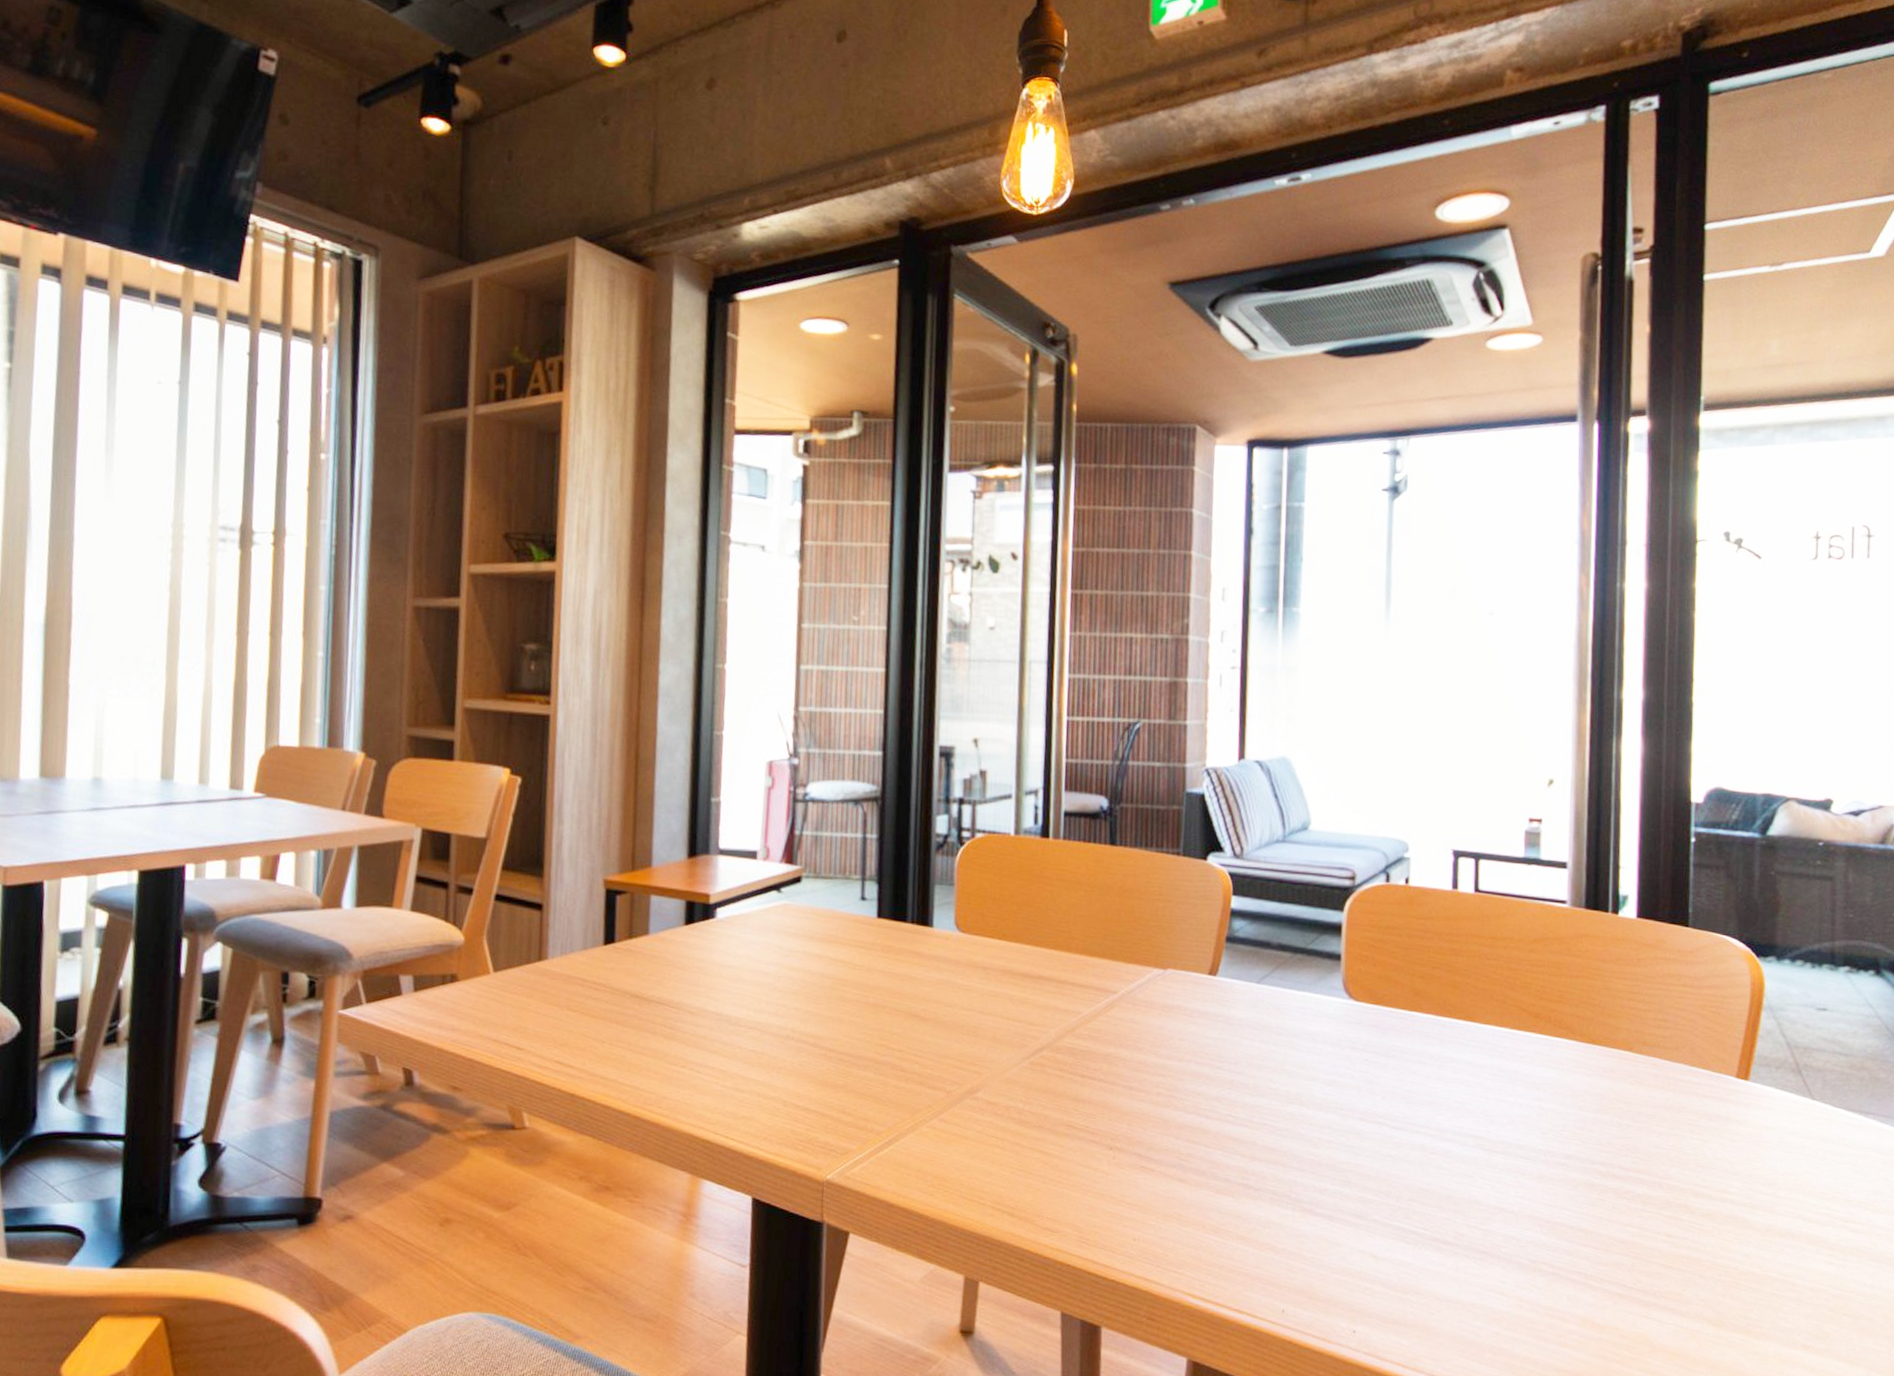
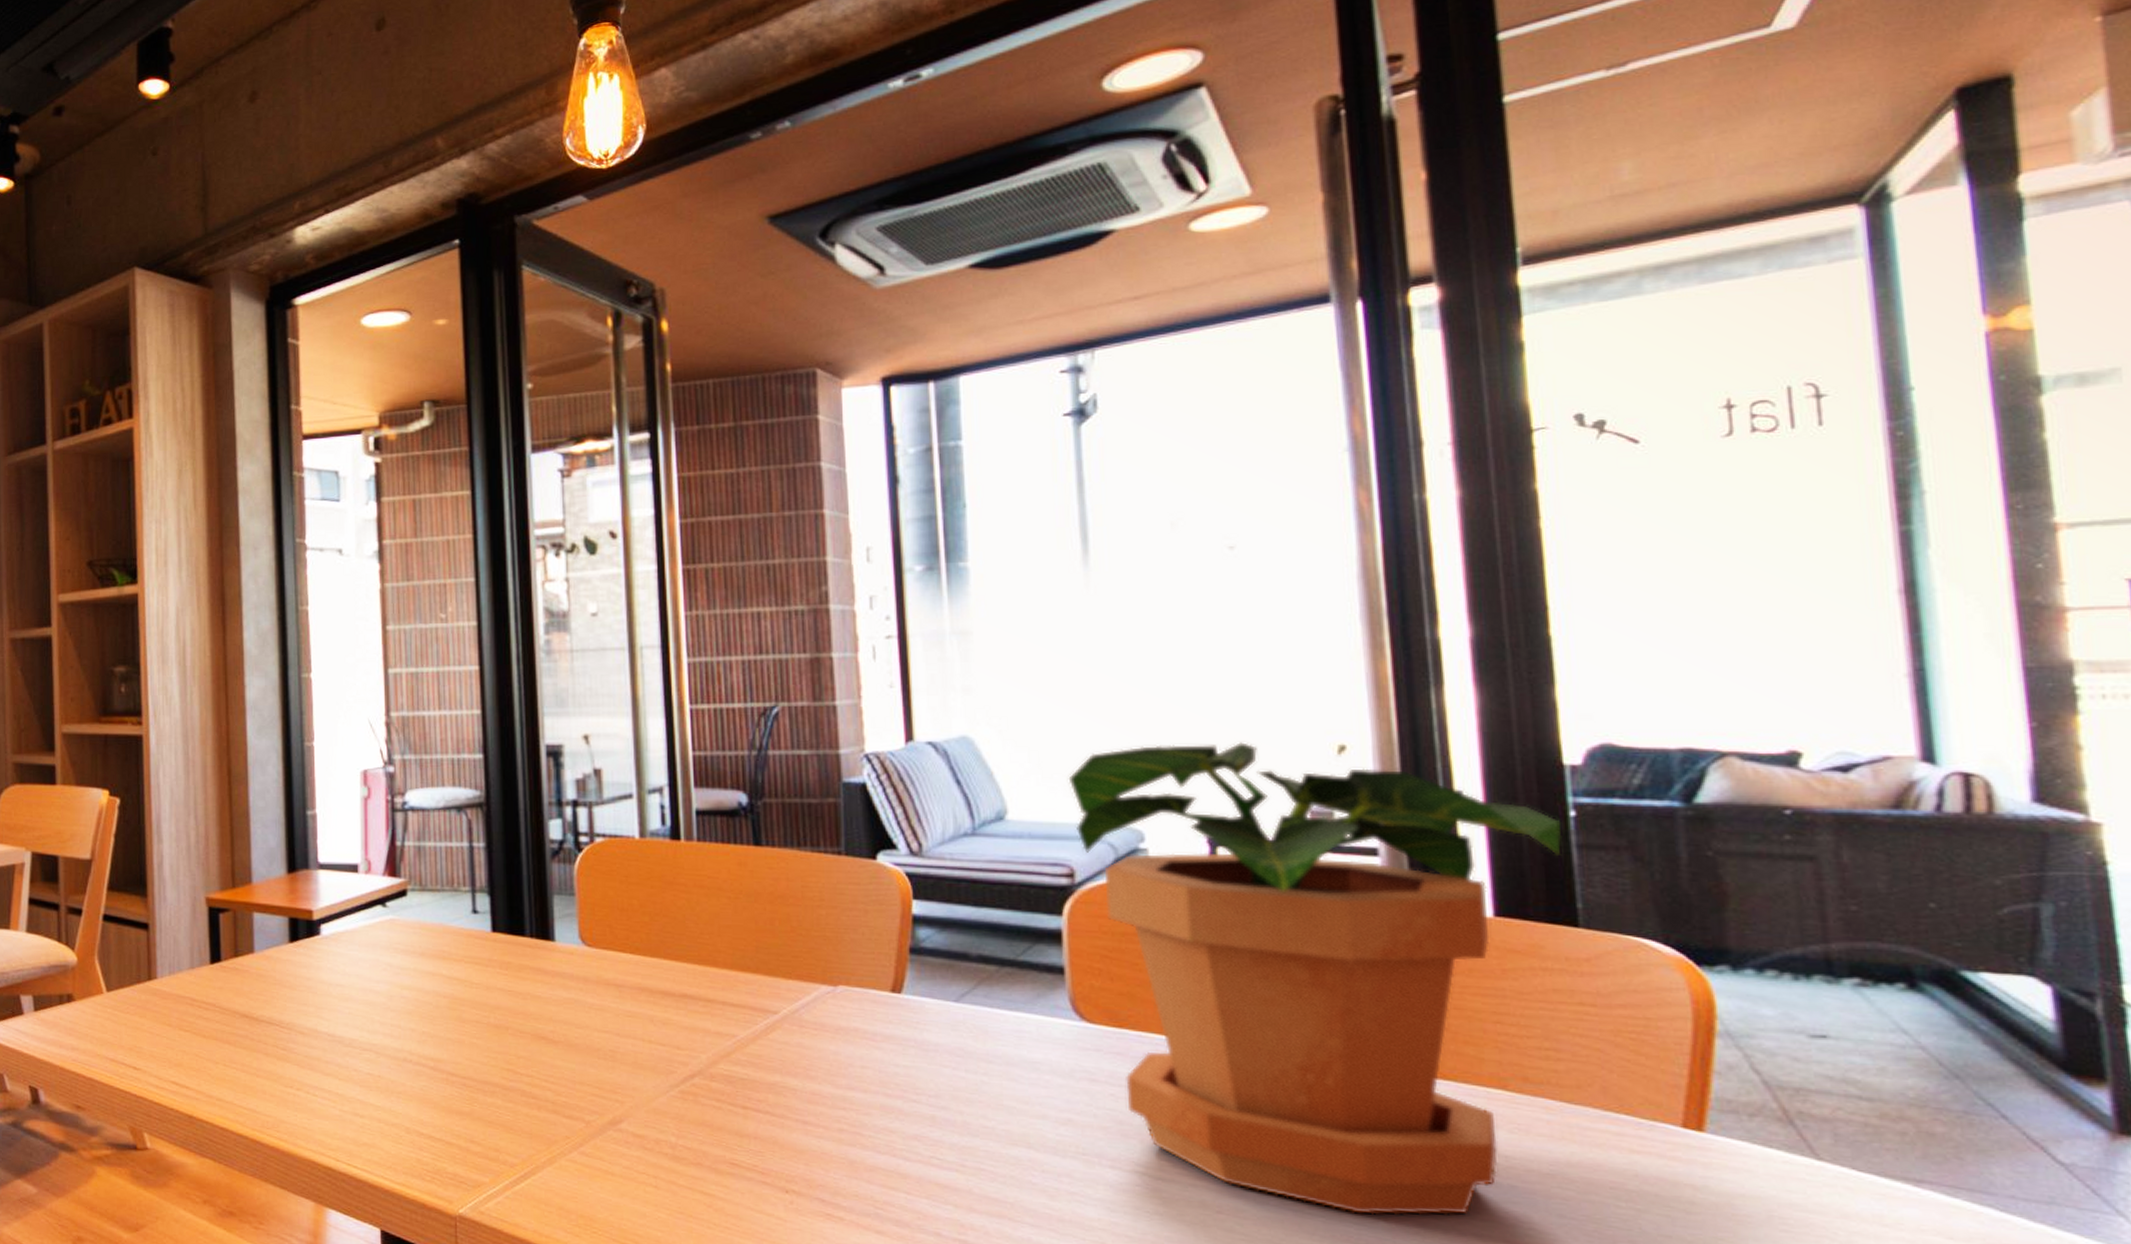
potted plant: none [1358,772,1686,1151] -> present [1068,742,1563,1215]

